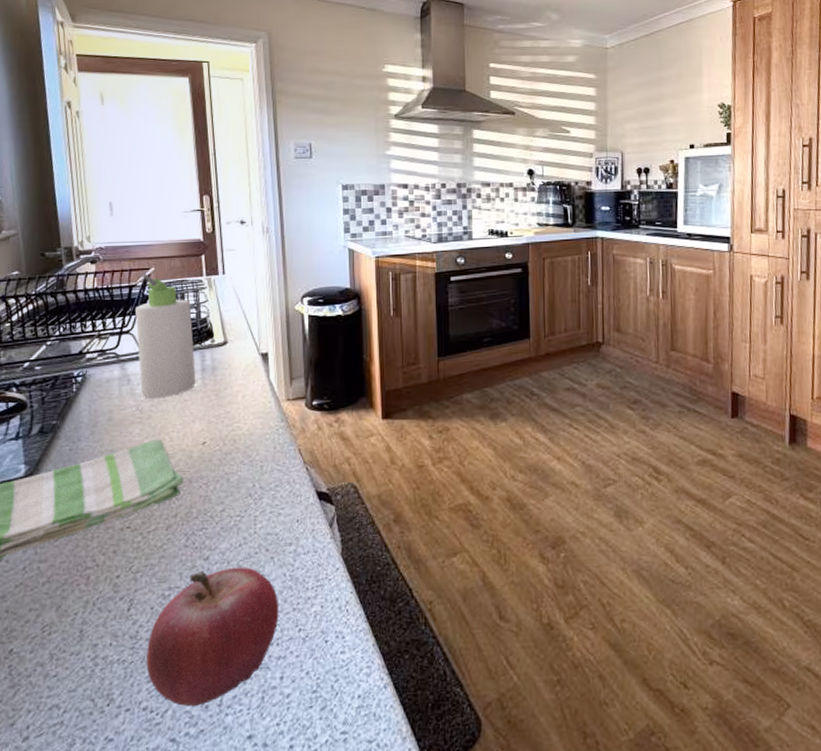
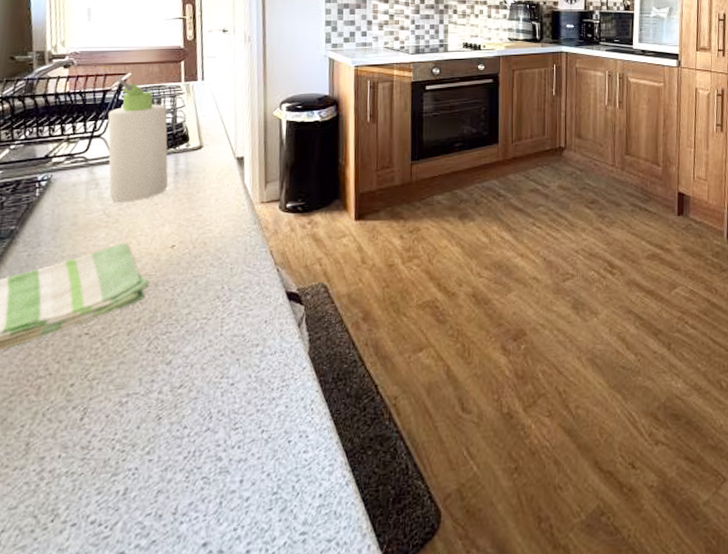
fruit: present [146,567,279,706] -> none [97,369,243,517]

